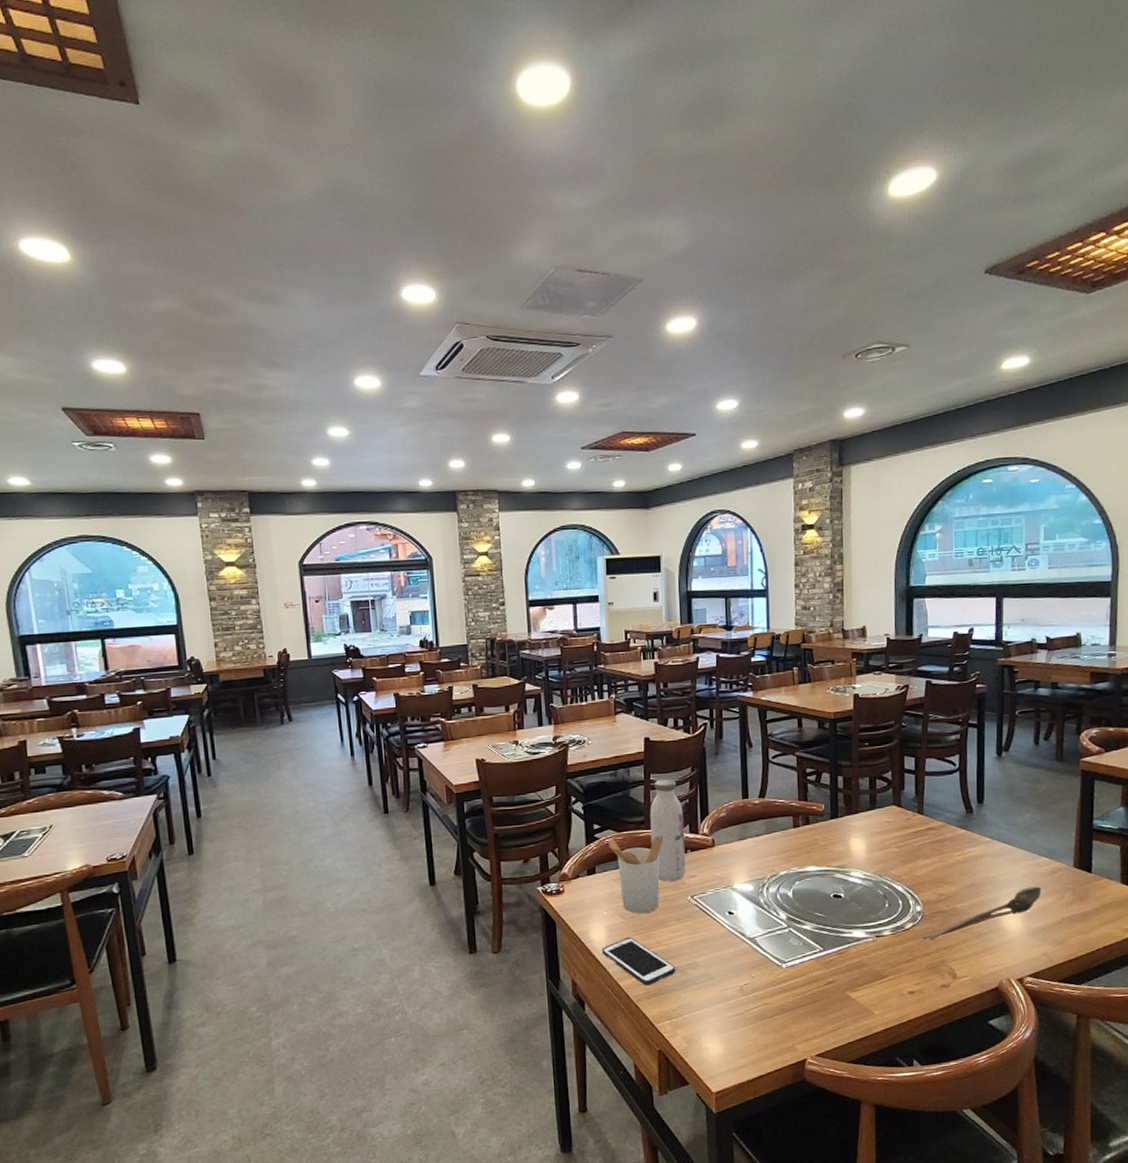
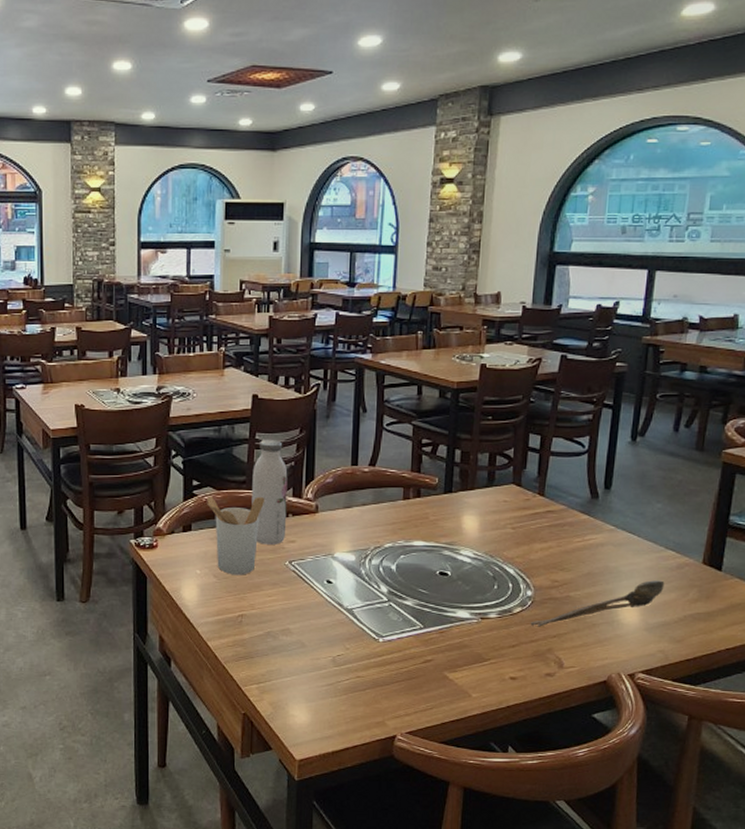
cell phone: present [601,937,676,986] -> none [192,598,268,648]

